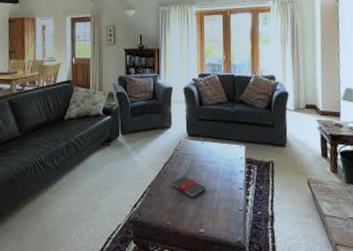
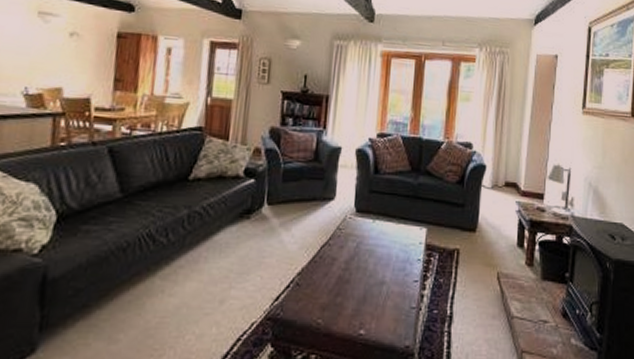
book: present [171,175,206,198] -> none [328,262,373,291]

